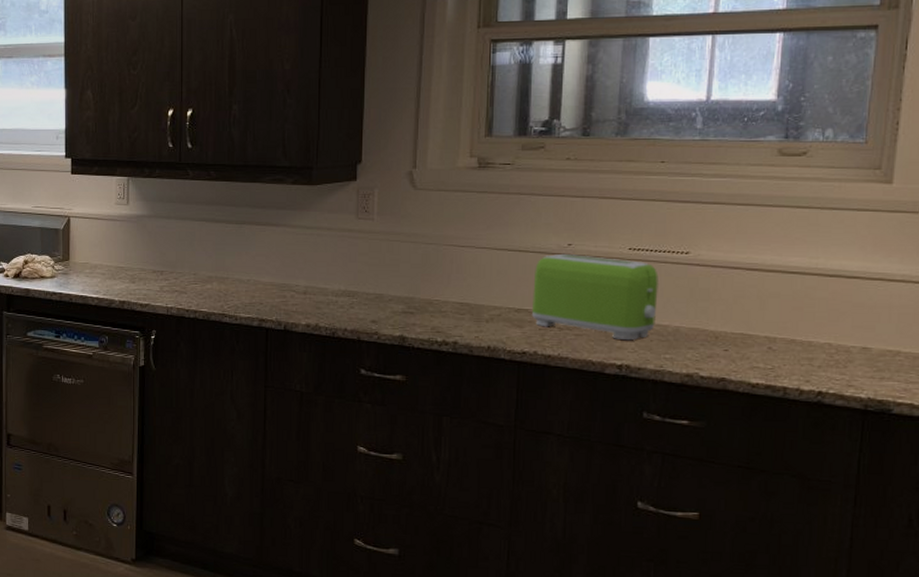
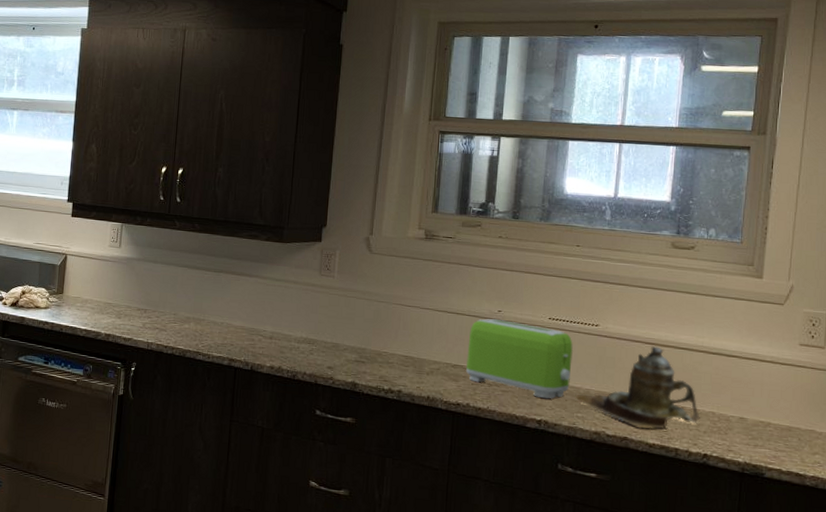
teapot: none [662,272,814,368] -> present [575,346,700,430]

